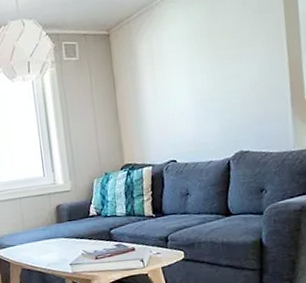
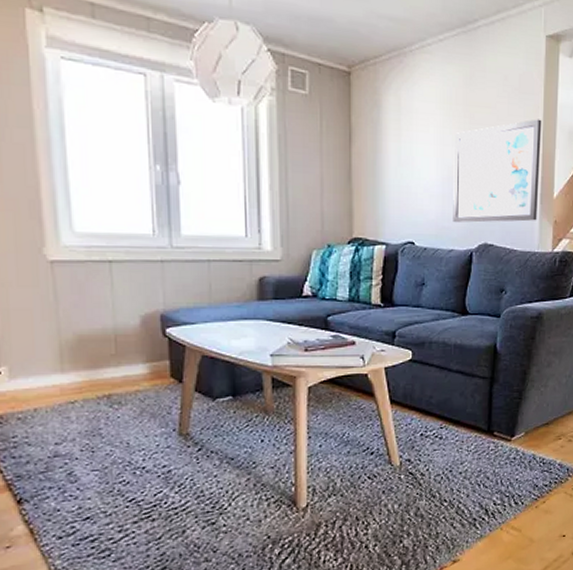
wall art: none [202,31,290,137] -> present [453,119,542,223]

